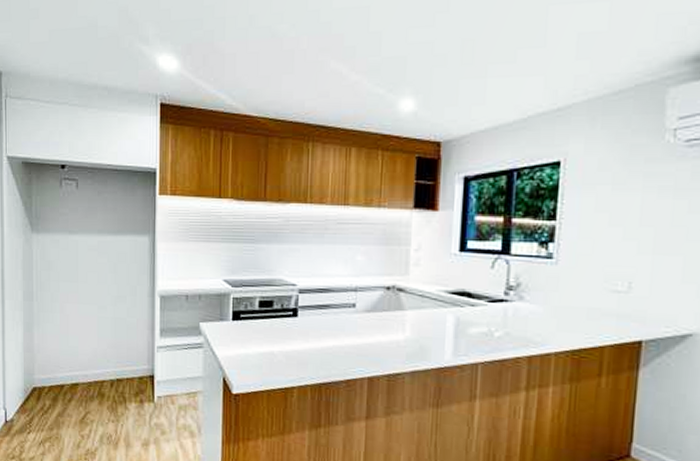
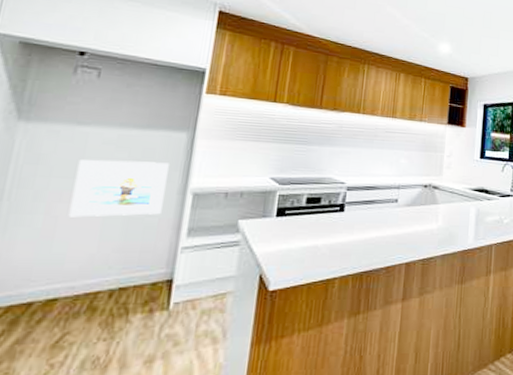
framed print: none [75,265,138,317] -> present [68,159,169,218]

